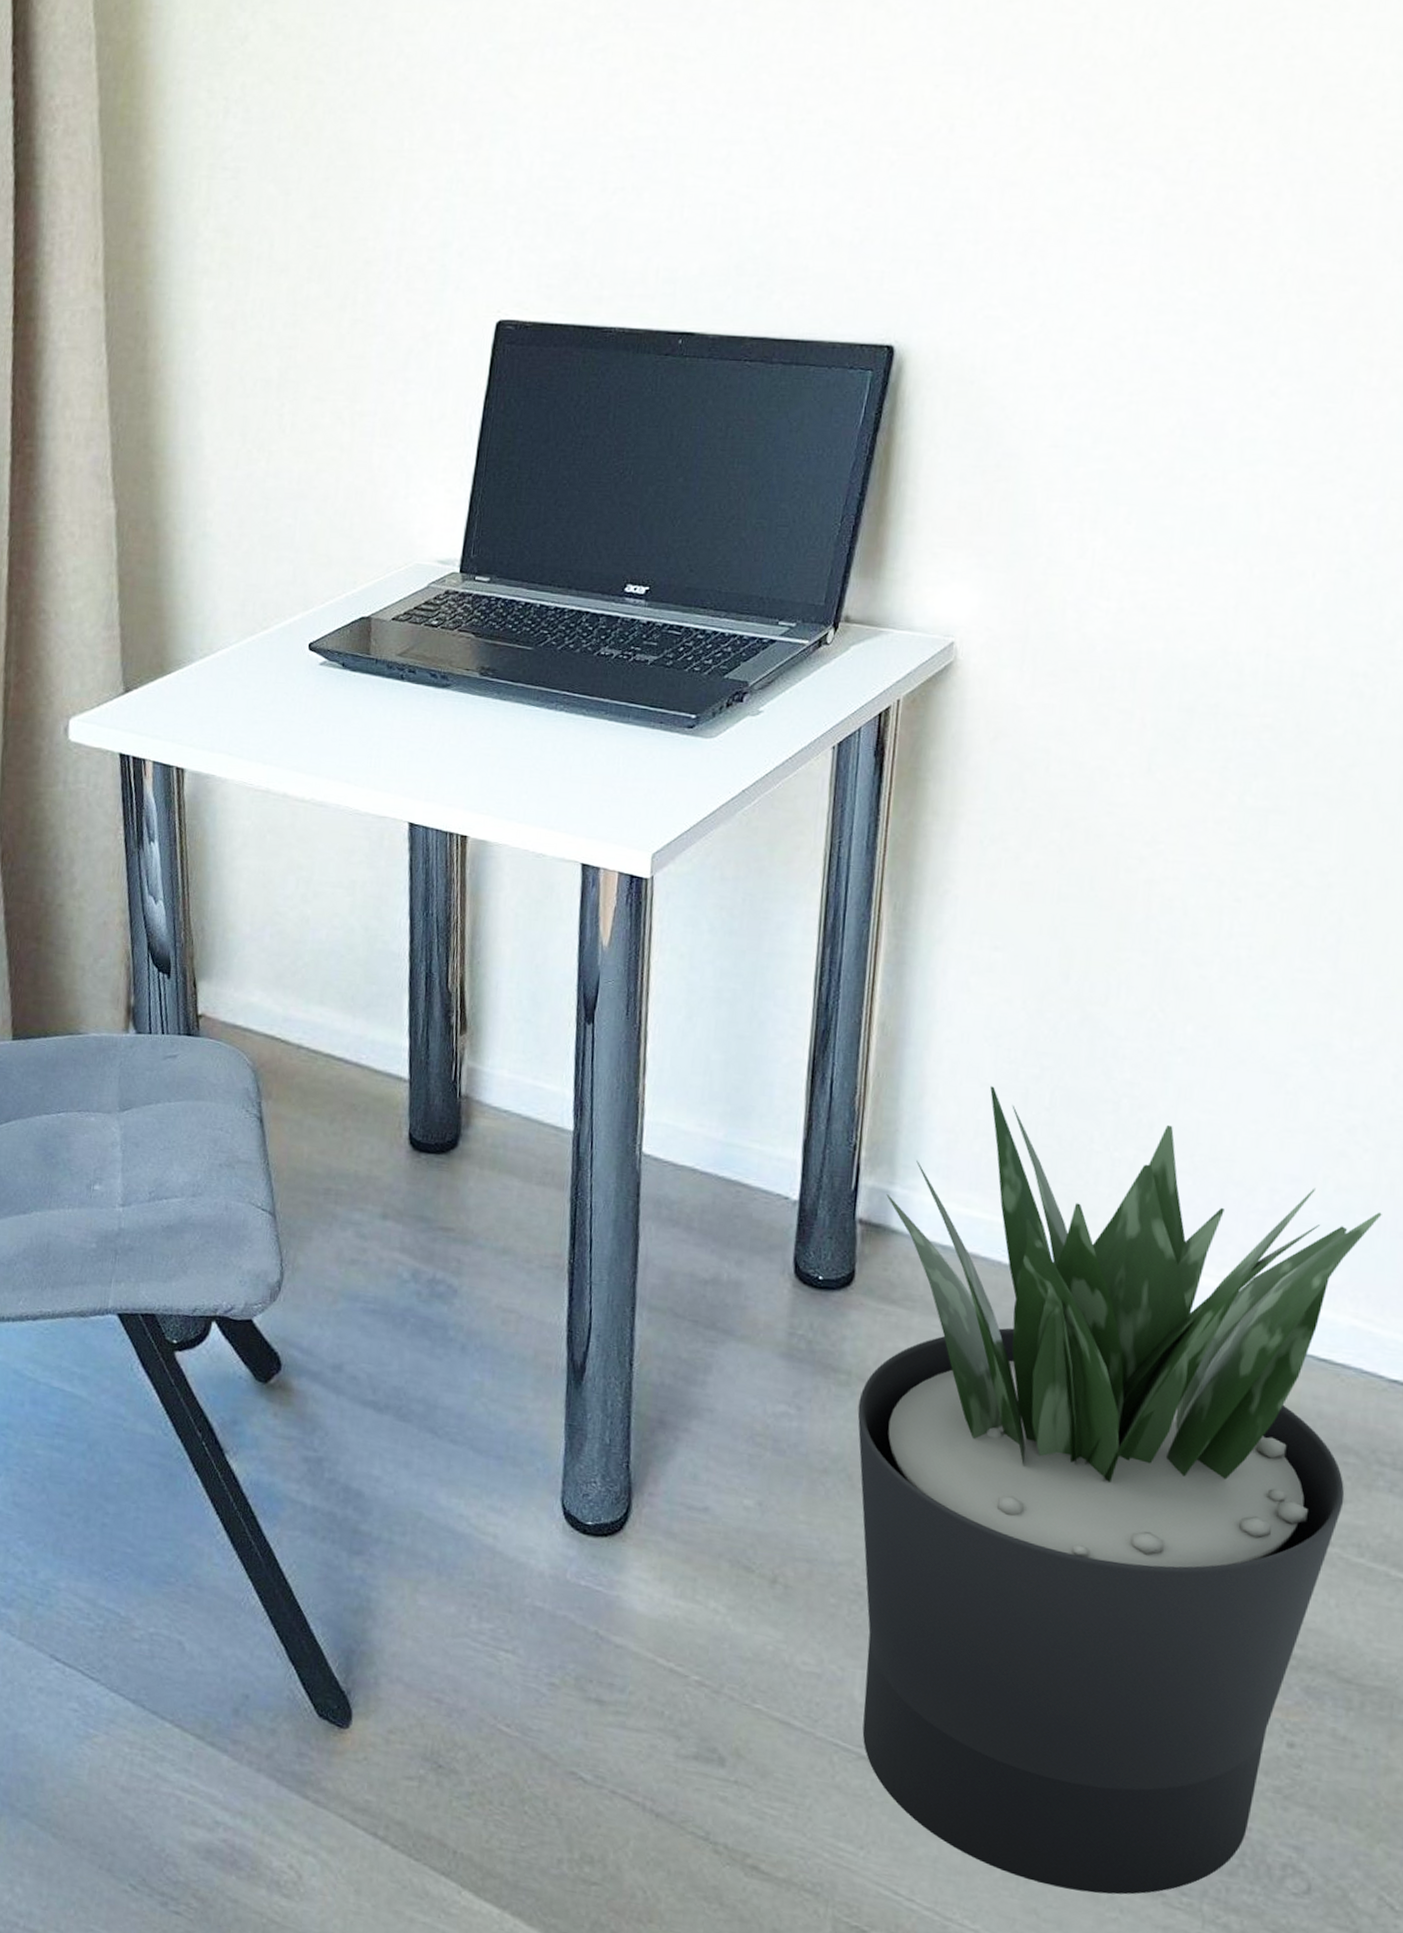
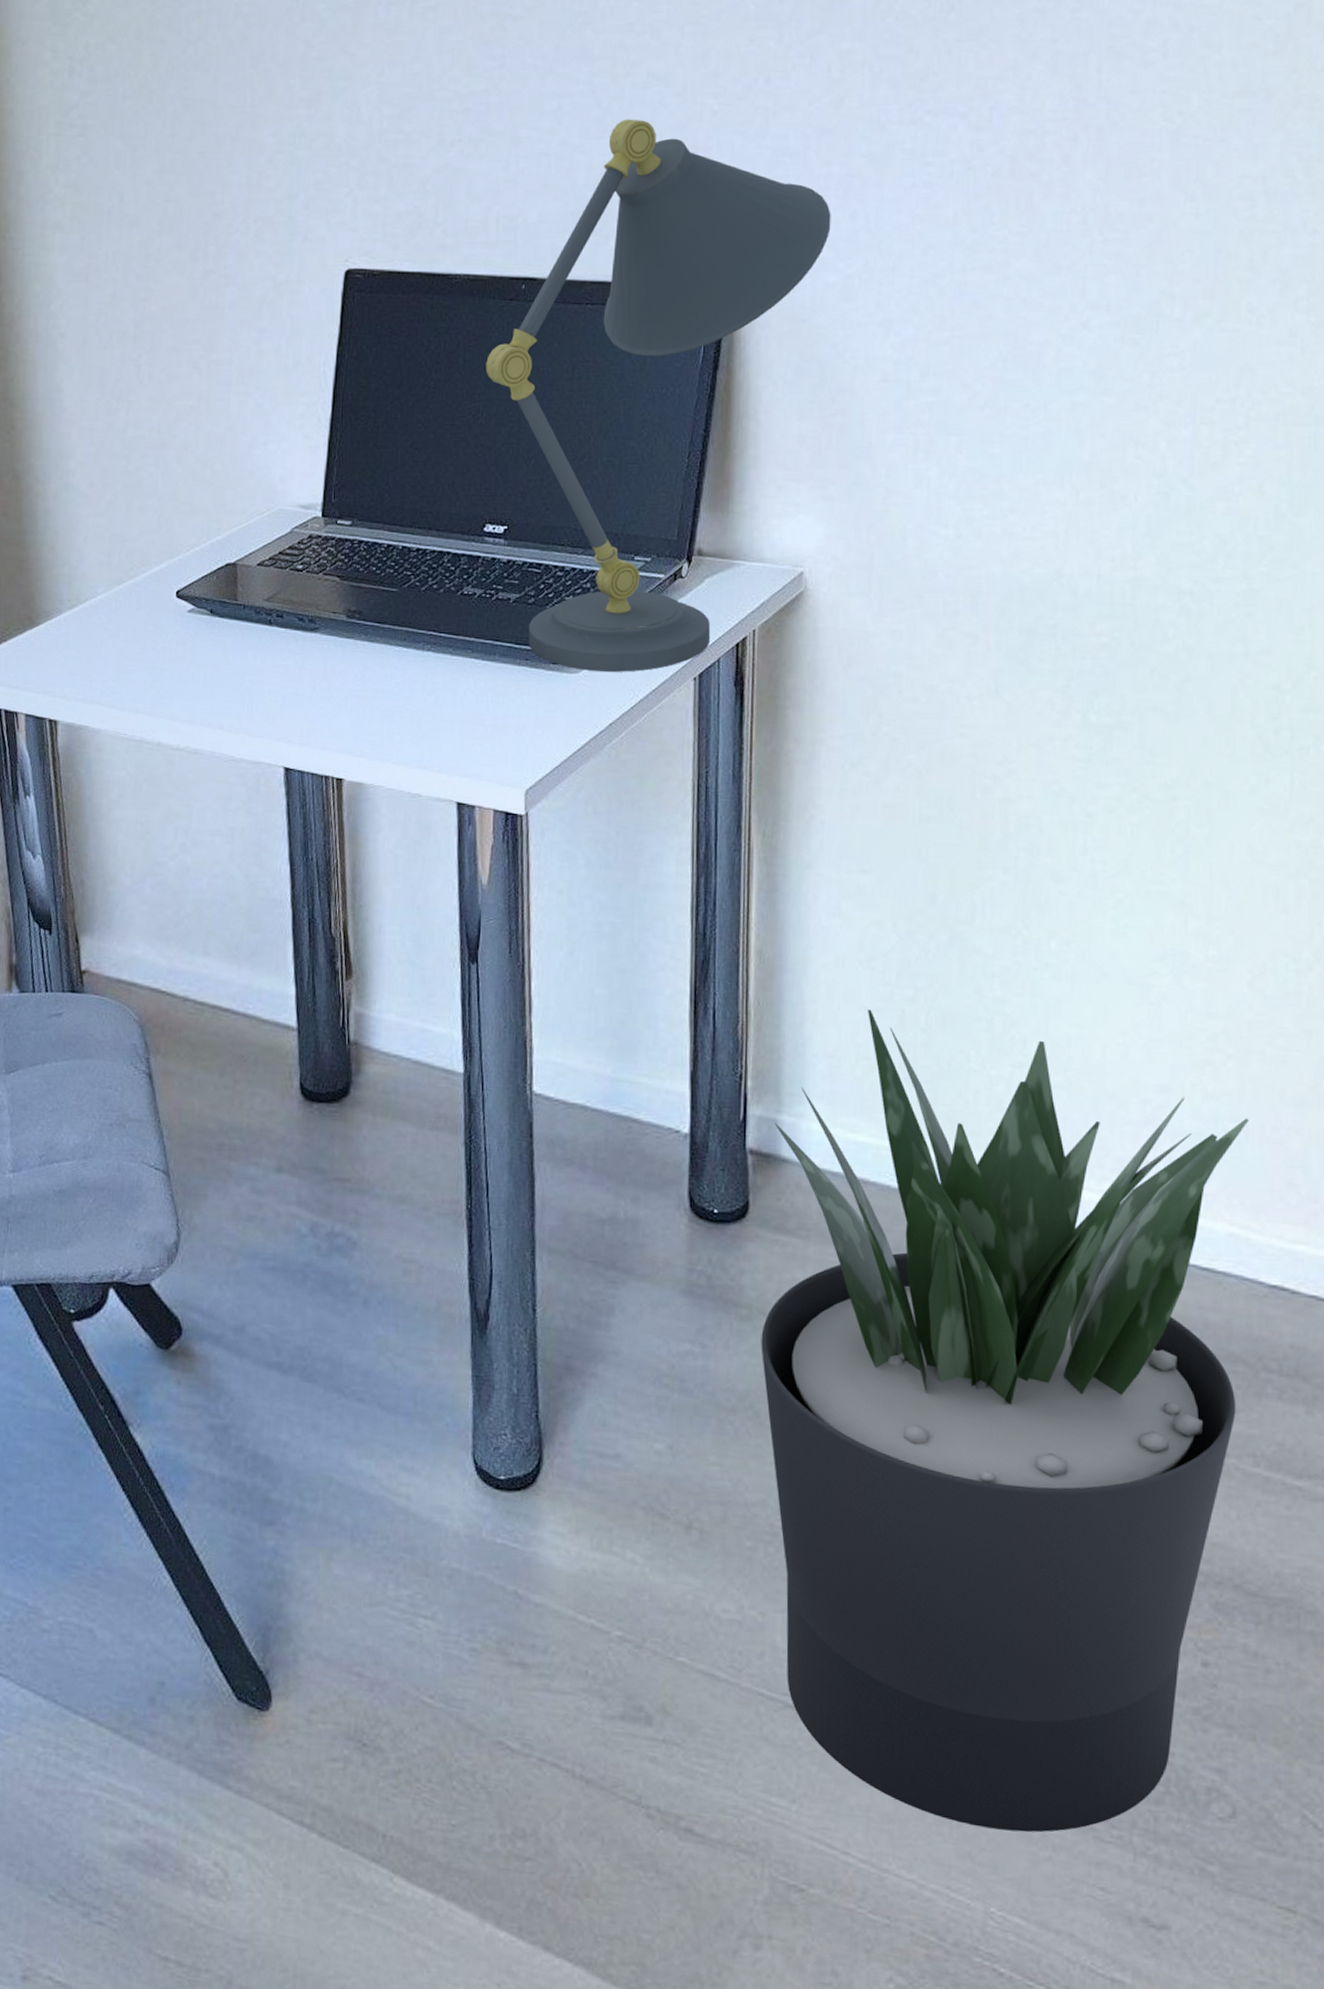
desk lamp: none [636,168,1010,739] -> present [486,119,831,672]

